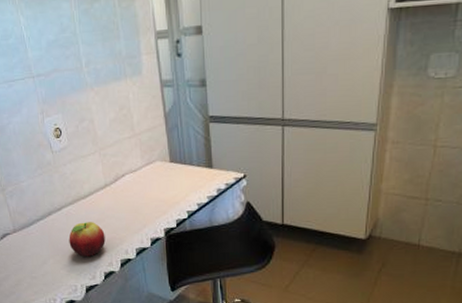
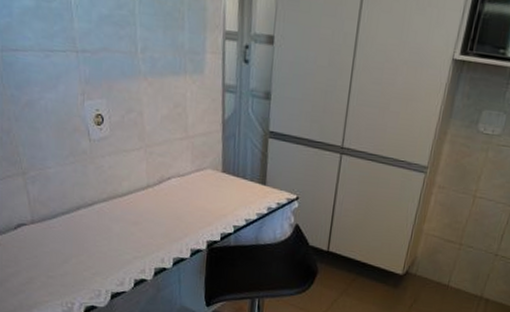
fruit: present [68,222,106,257] -> none [97,222,141,261]

